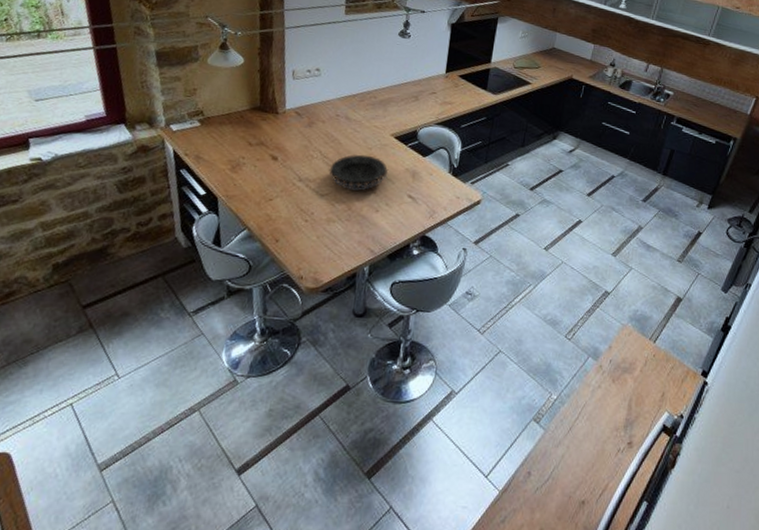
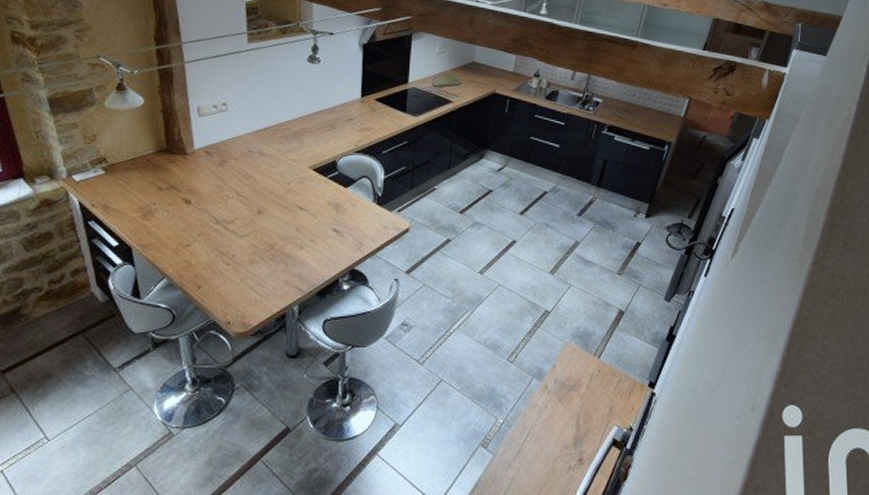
decorative bowl: present [329,154,388,190] -> none [247,190,309,228]

